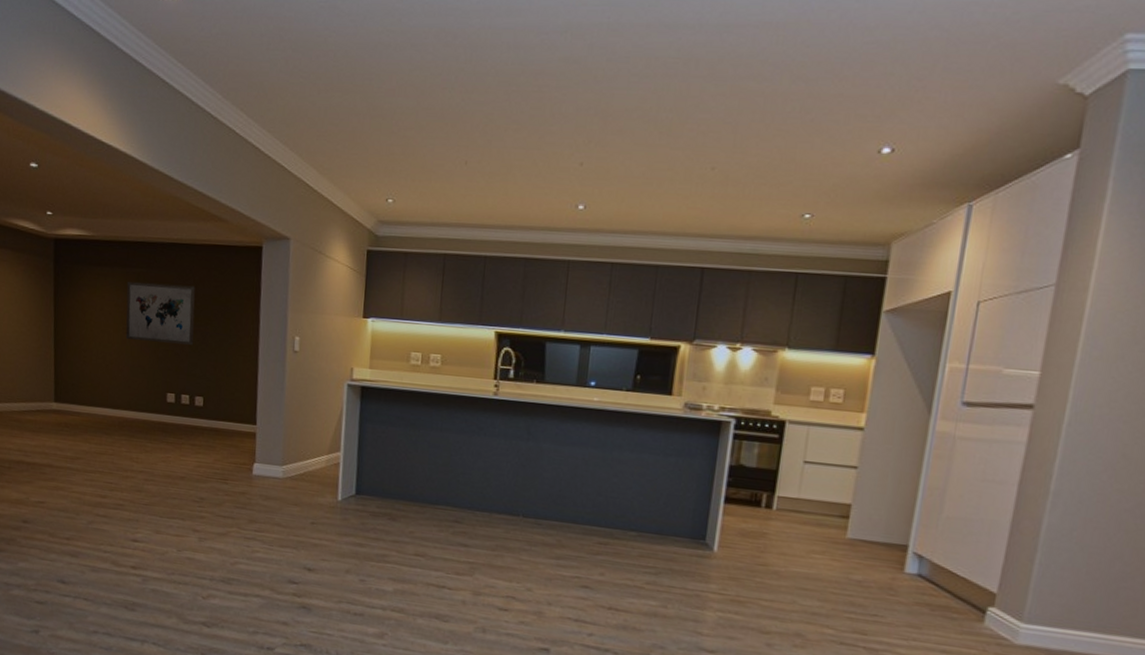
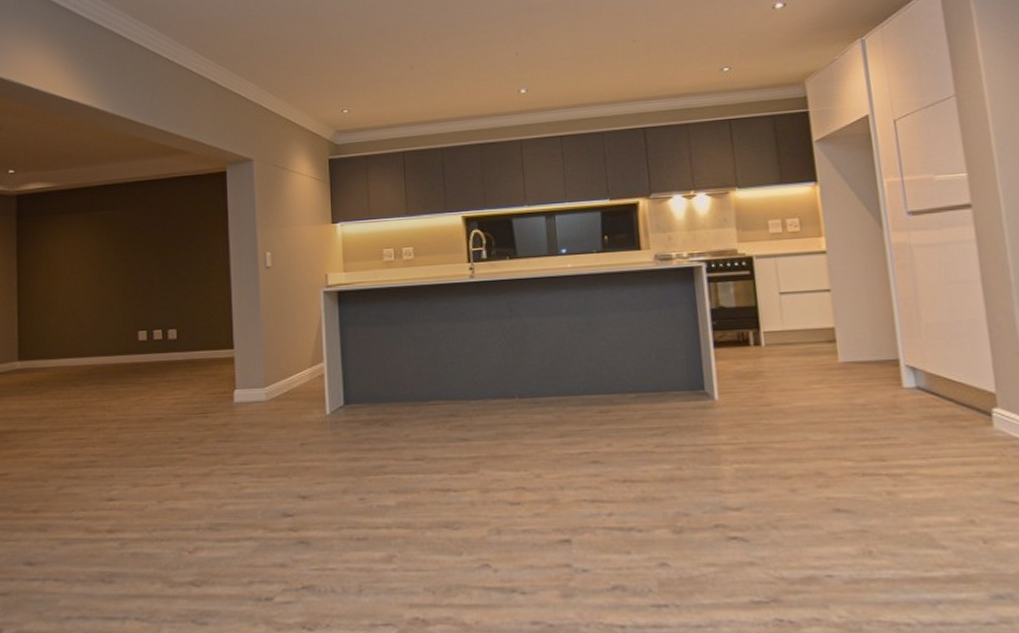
wall art: present [125,281,195,345] -> none [92,219,164,282]

